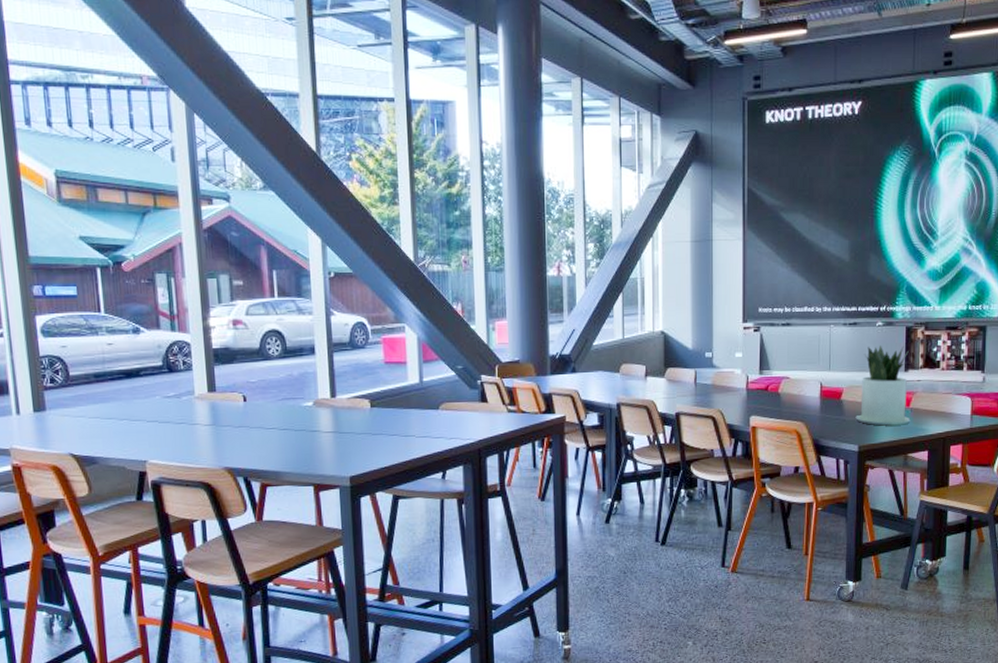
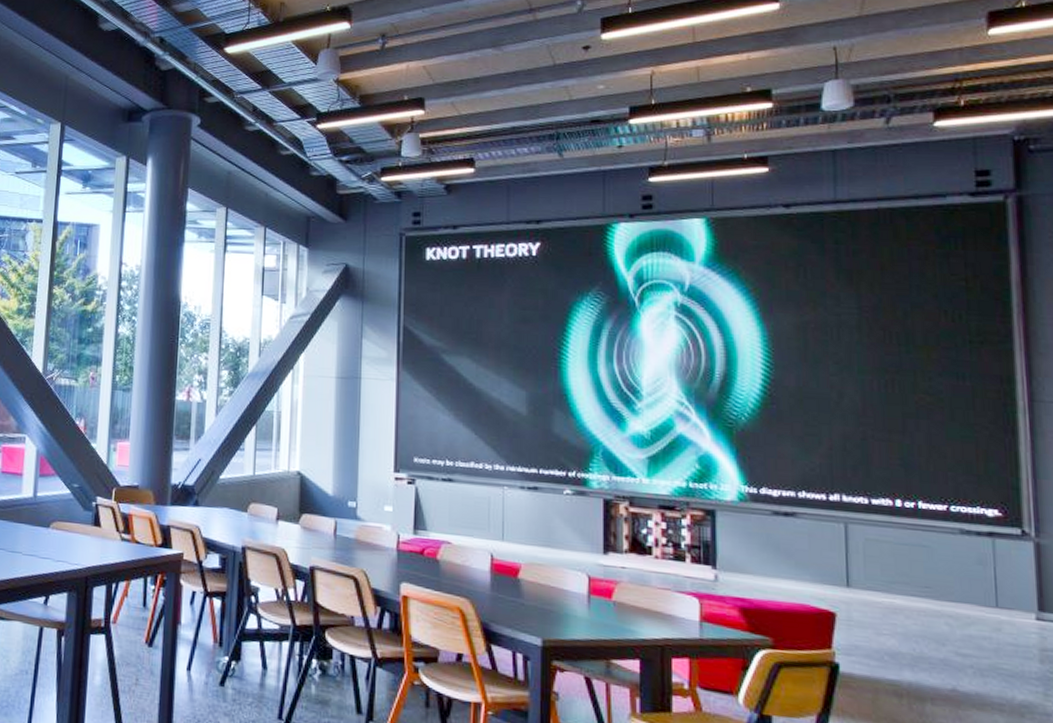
planter: present [855,346,911,426] -> none [537,517,614,622]

